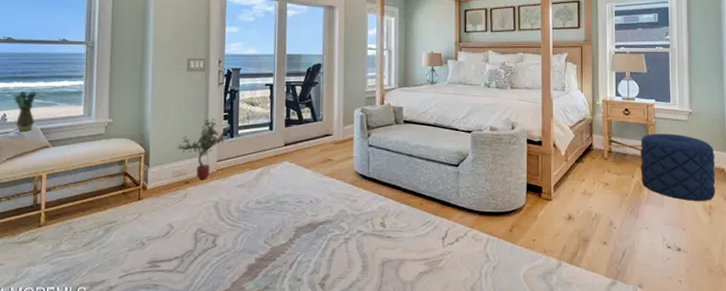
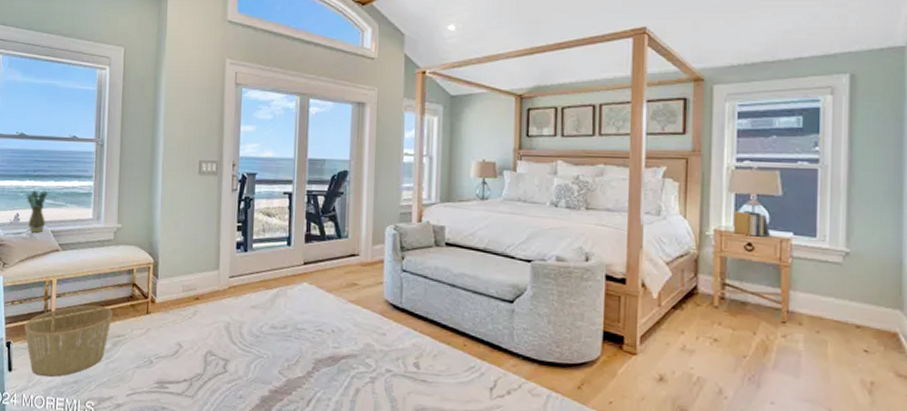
basket: none [12,196,104,267] -> present [24,305,113,377]
potted tree: present [176,118,230,179] -> none [186,228,244,297]
books: none [615,85,640,104] -> present [733,211,770,237]
pouf: present [640,133,716,201] -> none [766,277,883,375]

